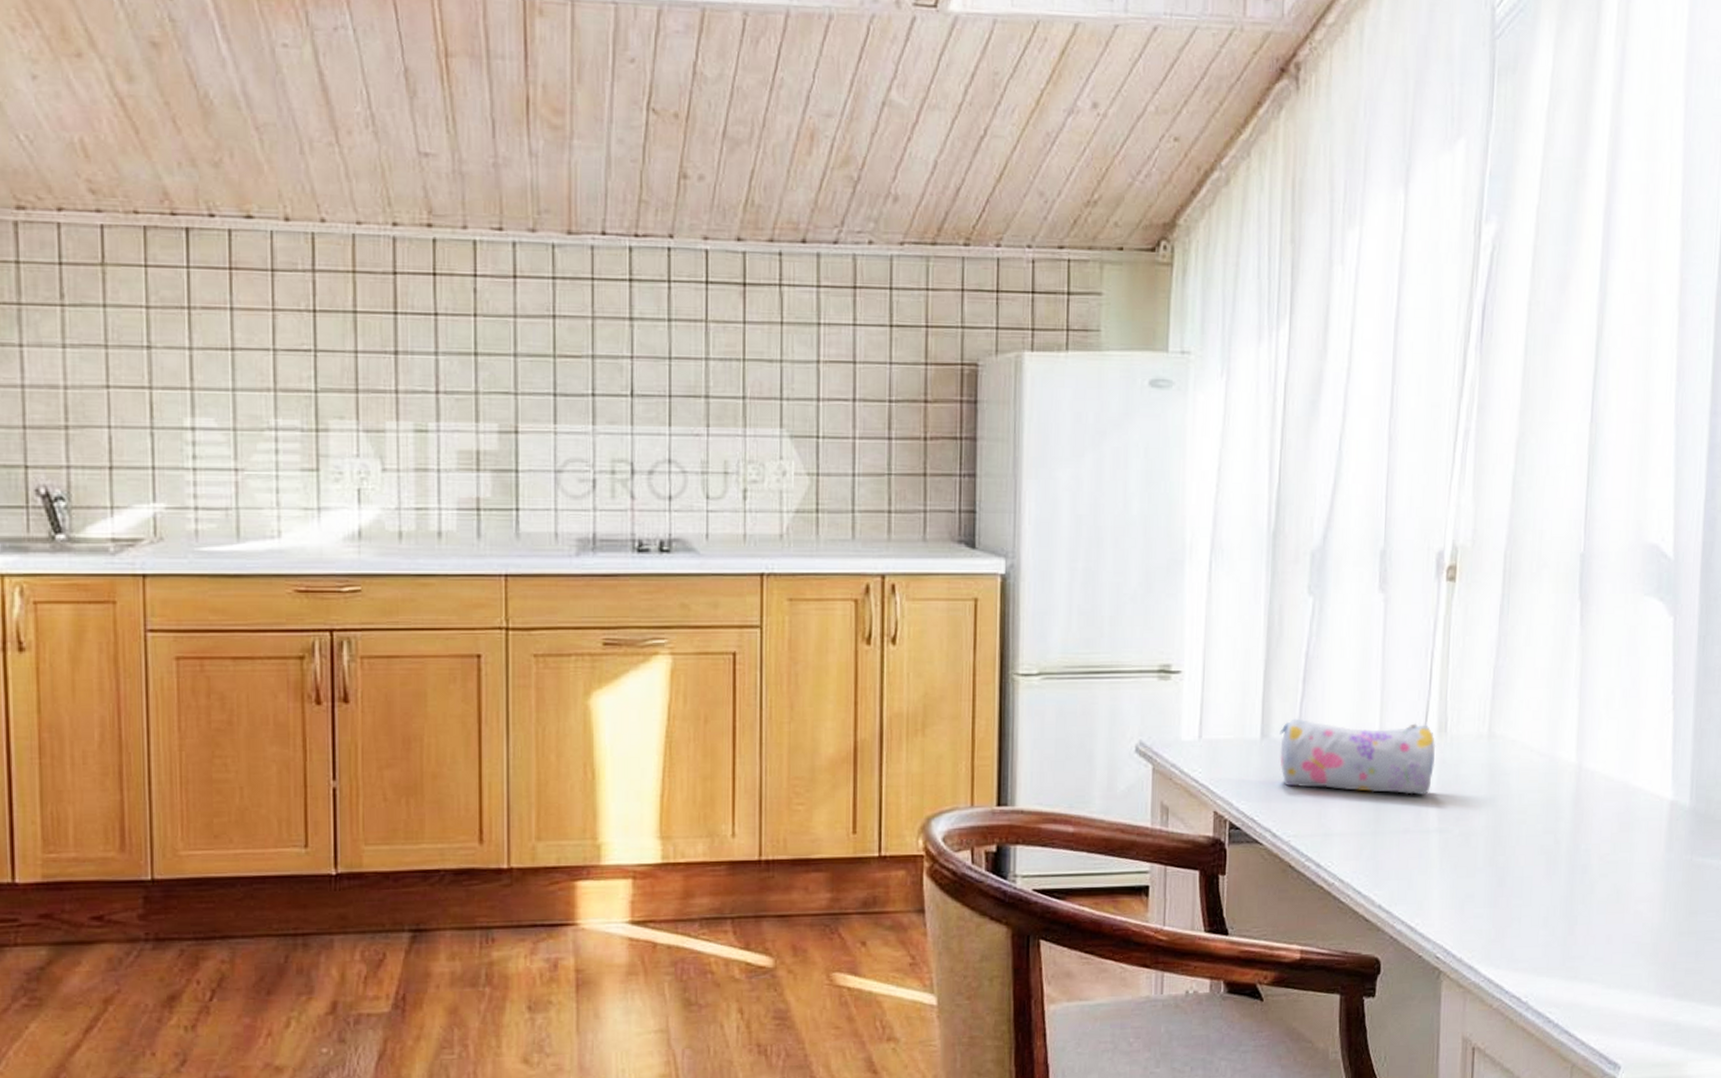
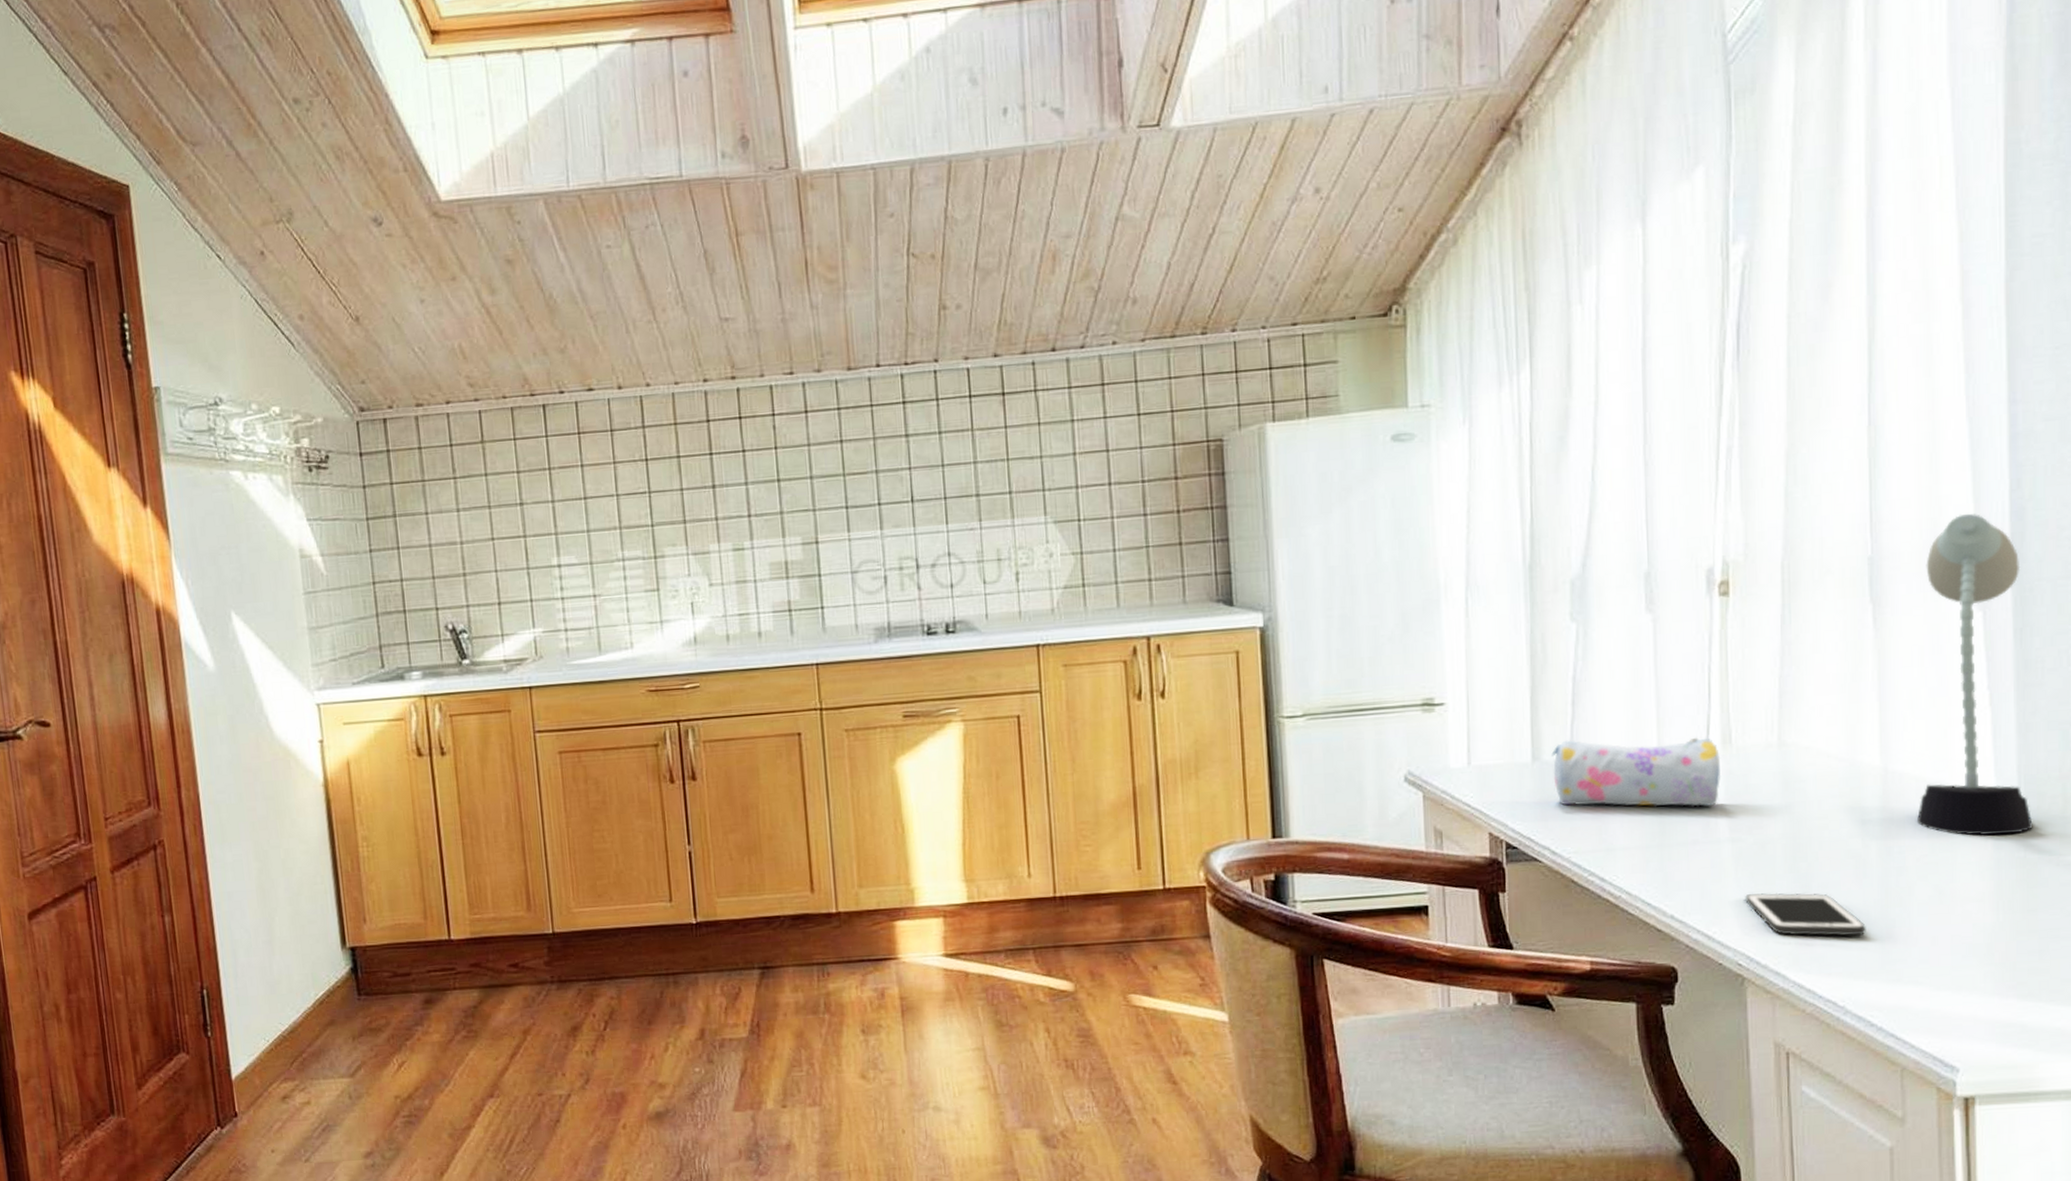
cell phone: none [1447,886,1552,932] -> present [1745,892,1866,937]
desk lamp: none [1602,519,1708,838] -> present [1916,513,2033,836]

